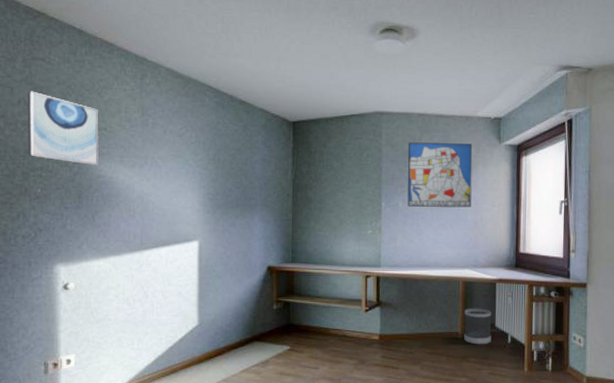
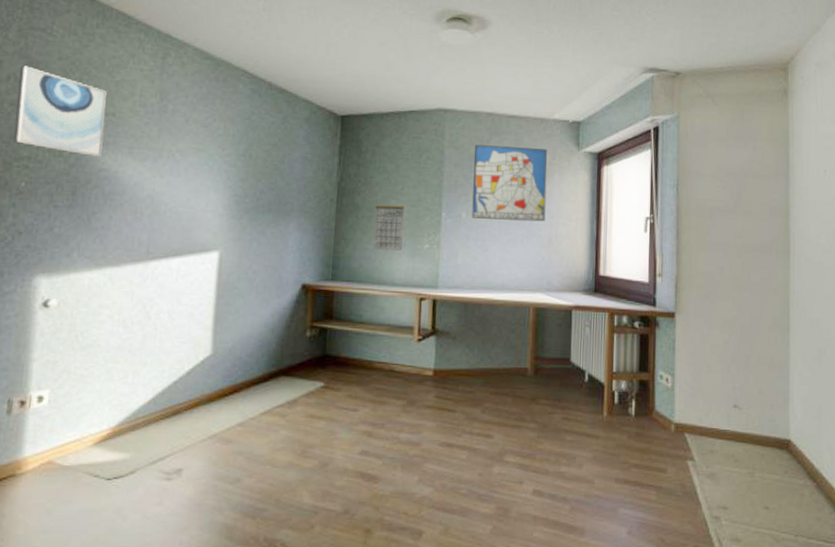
calendar: none [325,194,351,236] -> present [373,200,406,251]
wastebasket: present [464,308,492,345] -> none [534,339,567,384]

